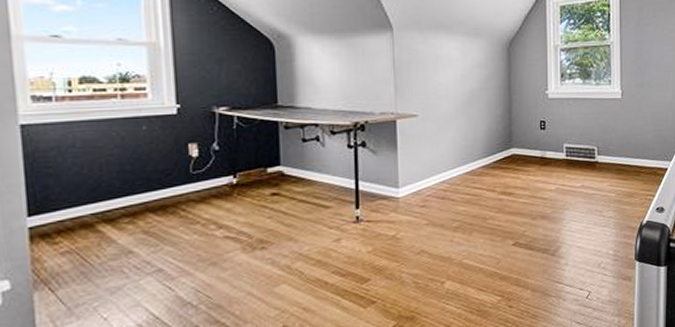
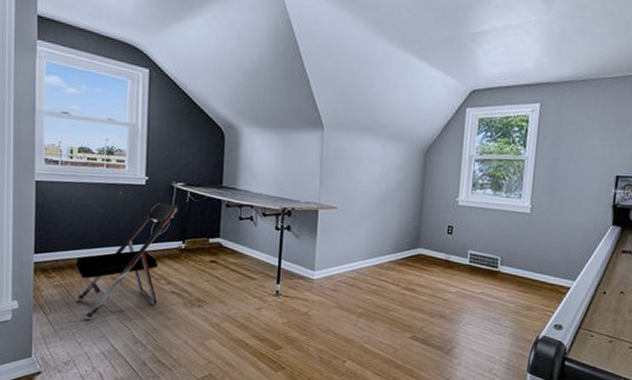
folding chair: none [88,132,224,289] -> present [75,202,179,320]

